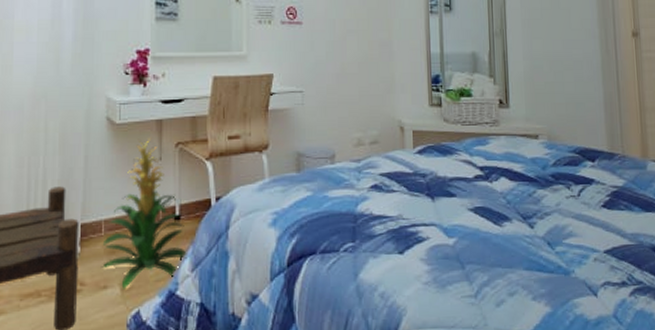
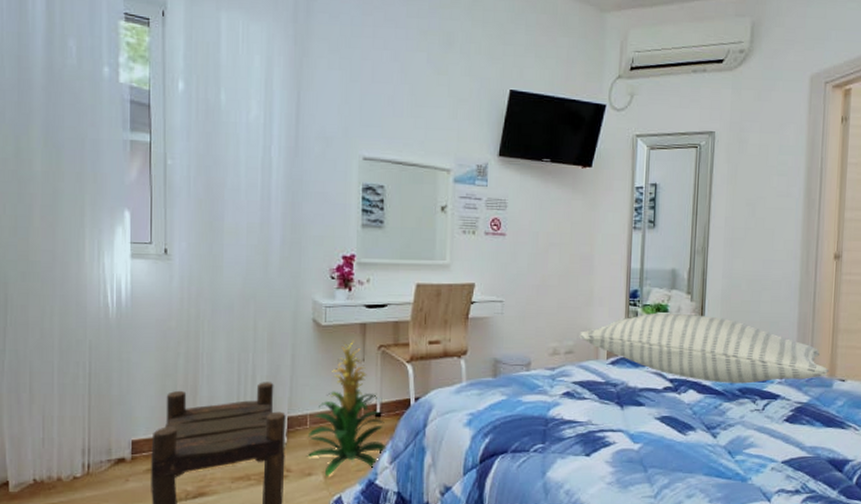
pillow: none [383,97,642,169] -> present [579,312,829,384]

